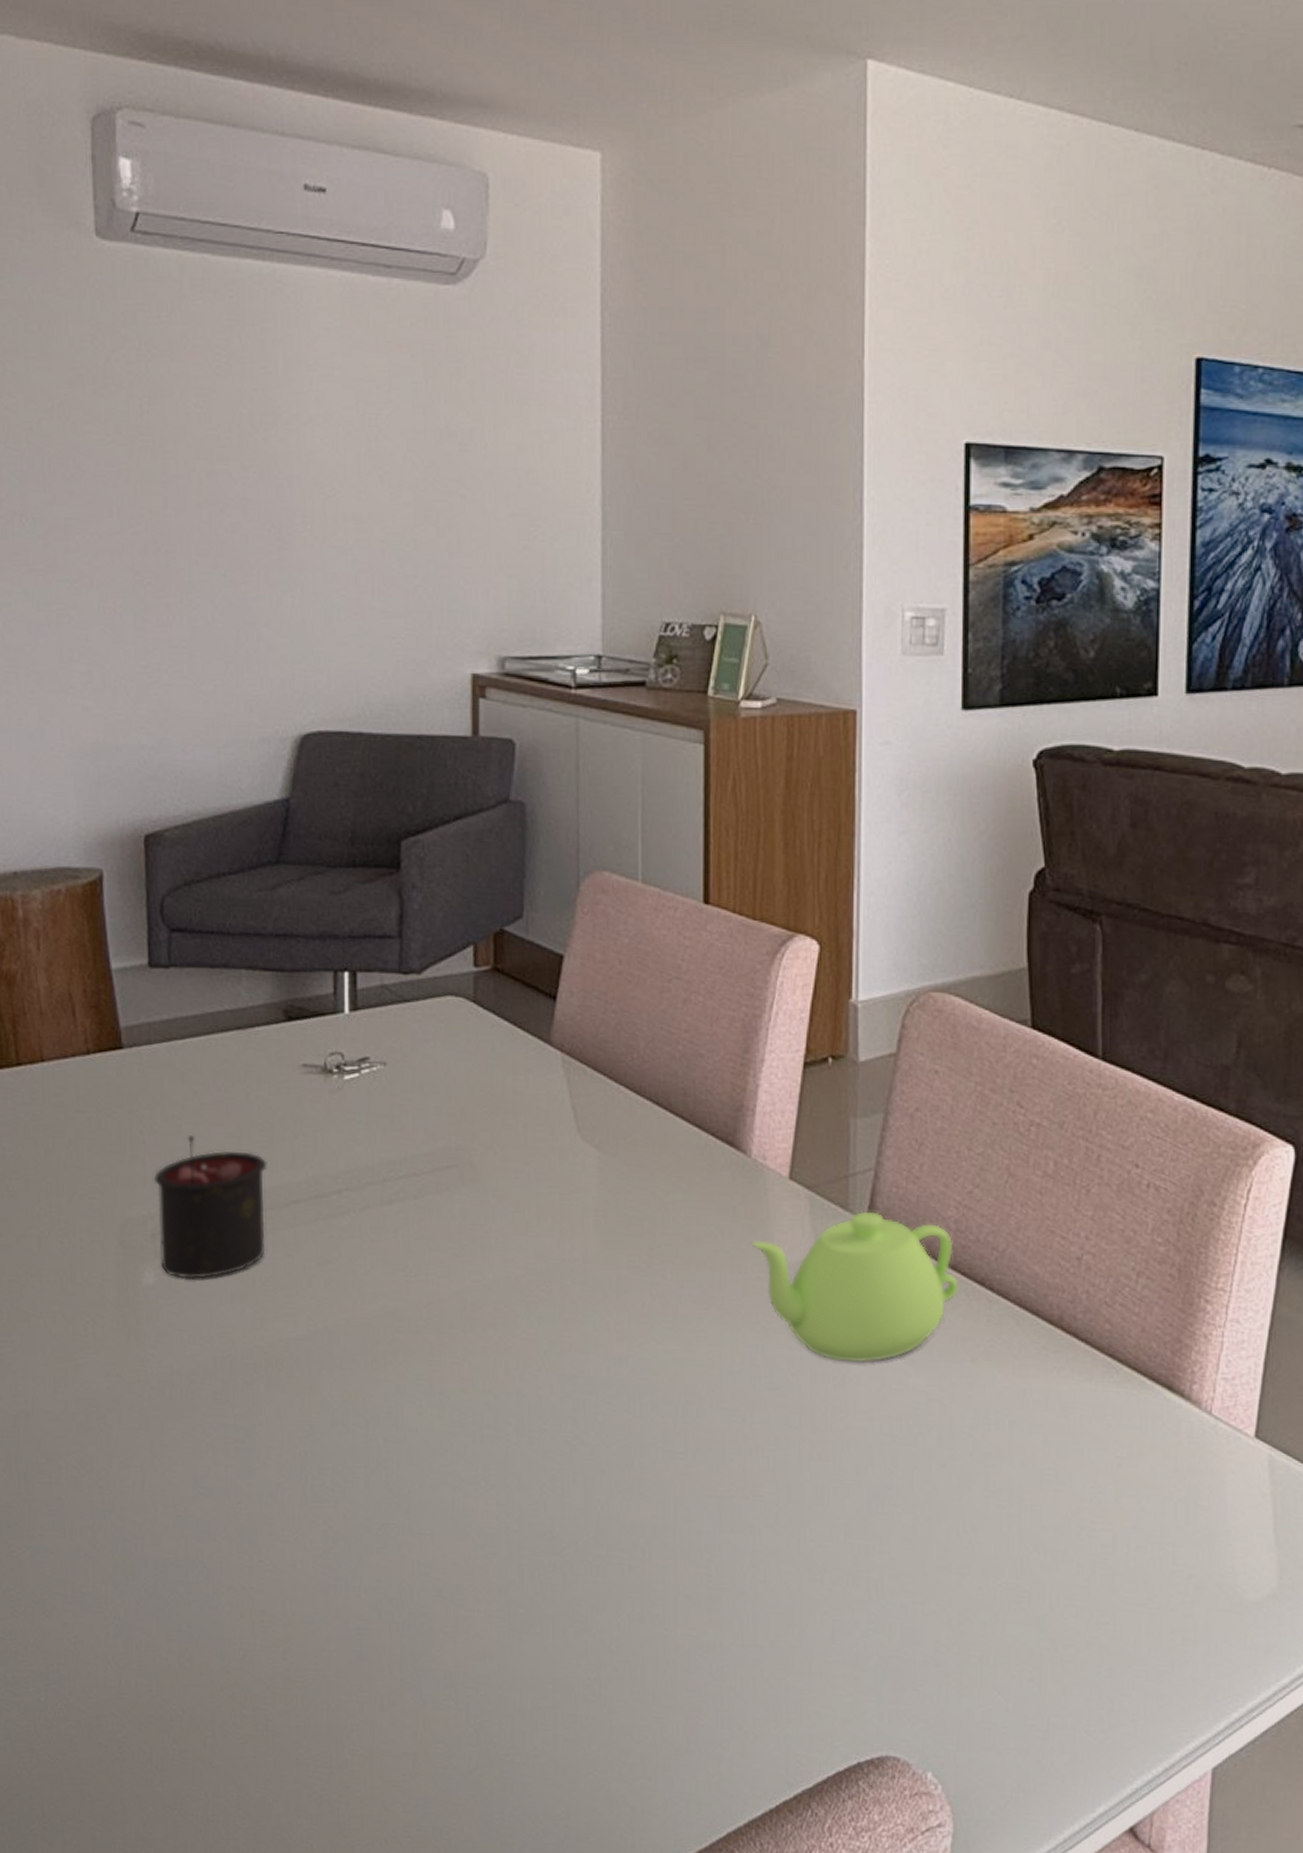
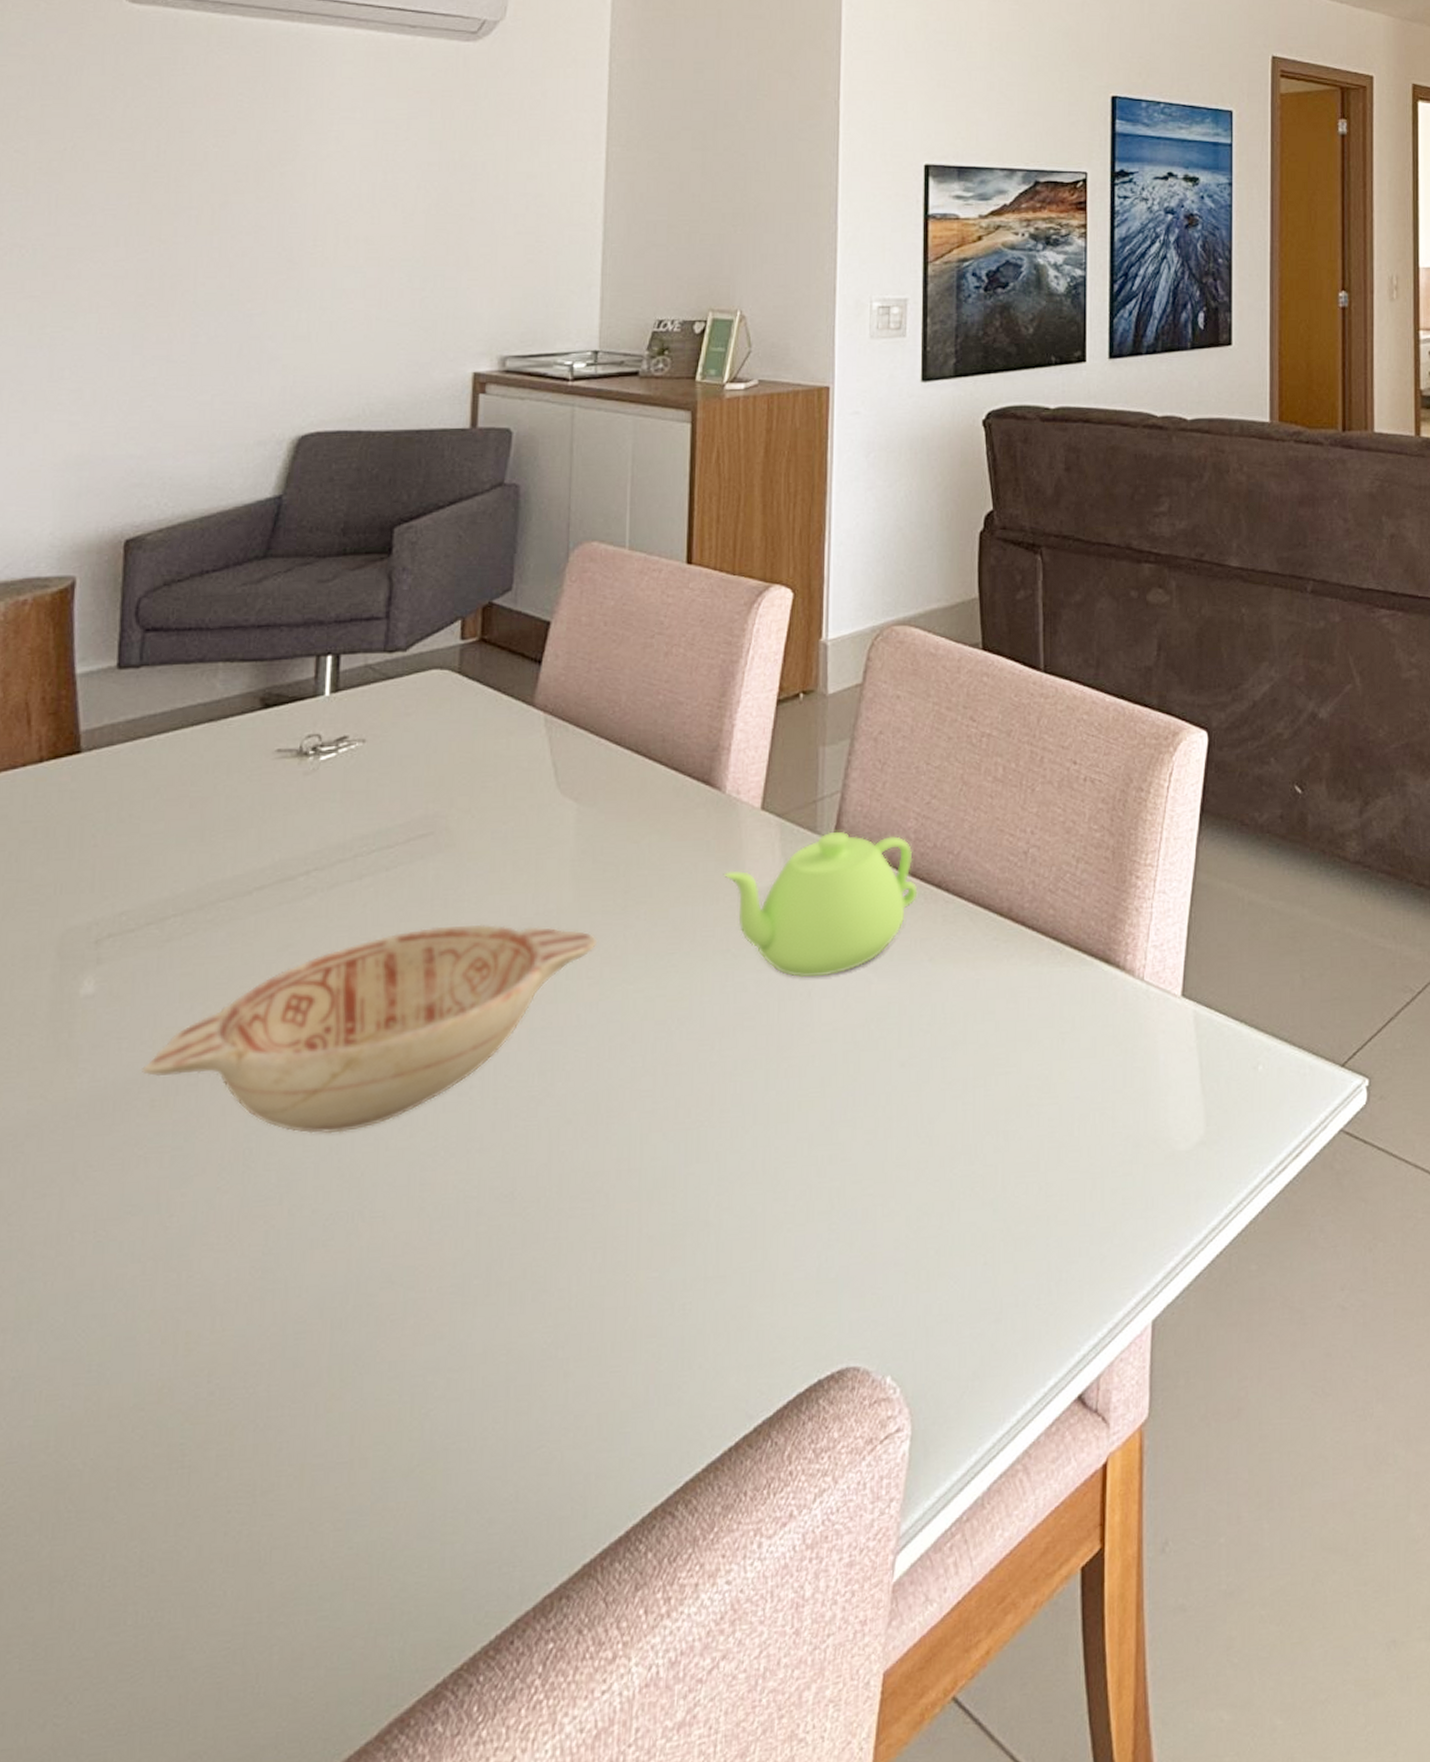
candle: present [153,1135,268,1280] -> none [102,833,231,983]
decorative bowl: none [203,1260,625,1450] -> present [142,924,598,1134]

